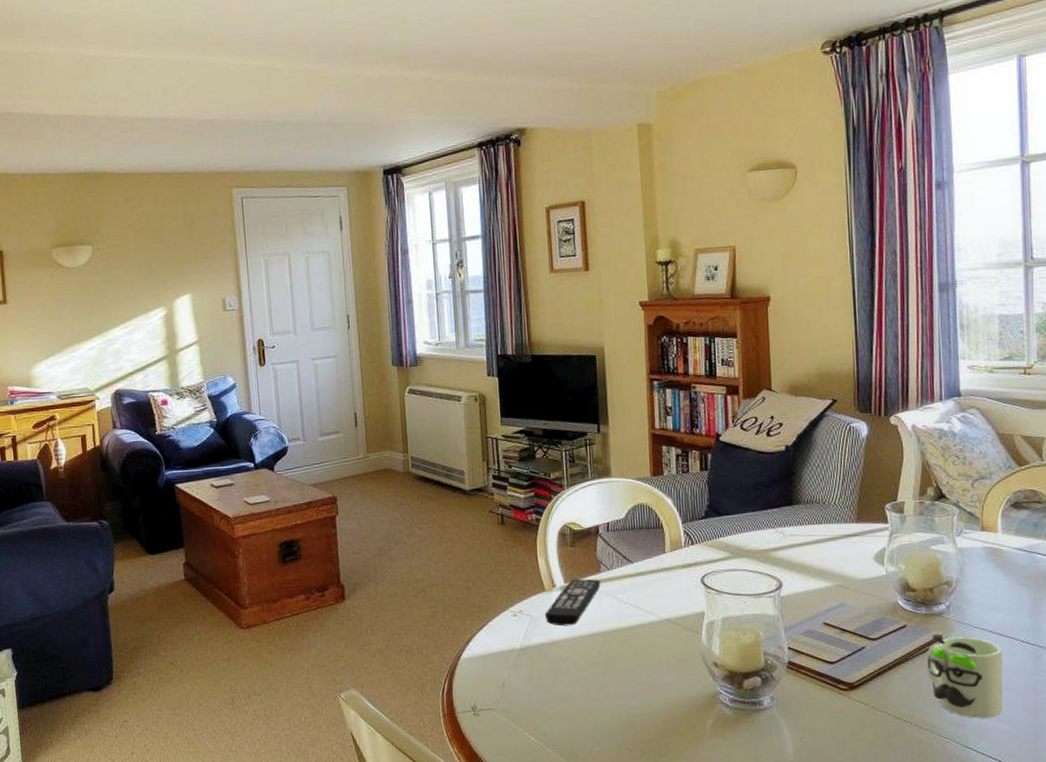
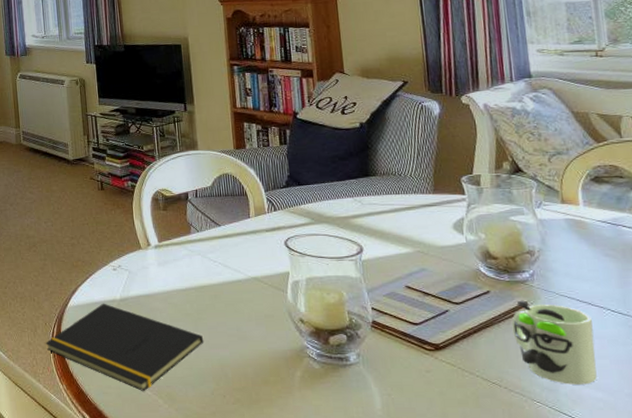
notepad: none [435,653,611,751] -> present [45,303,204,392]
remote control: present [545,578,601,626] -> none [142,239,192,281]

